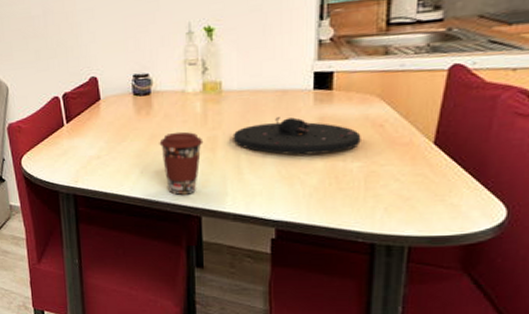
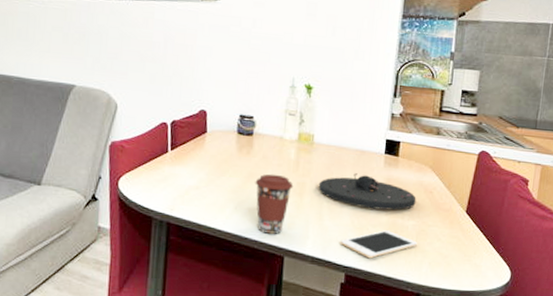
cell phone: none [266,177,368,210] -> present [340,230,418,259]

